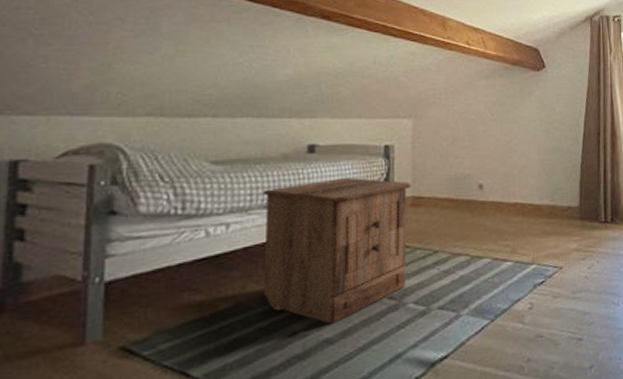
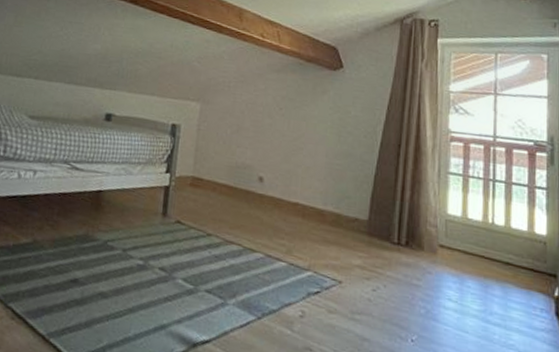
nightstand: present [262,177,412,324] -> none [55,147,193,280]

